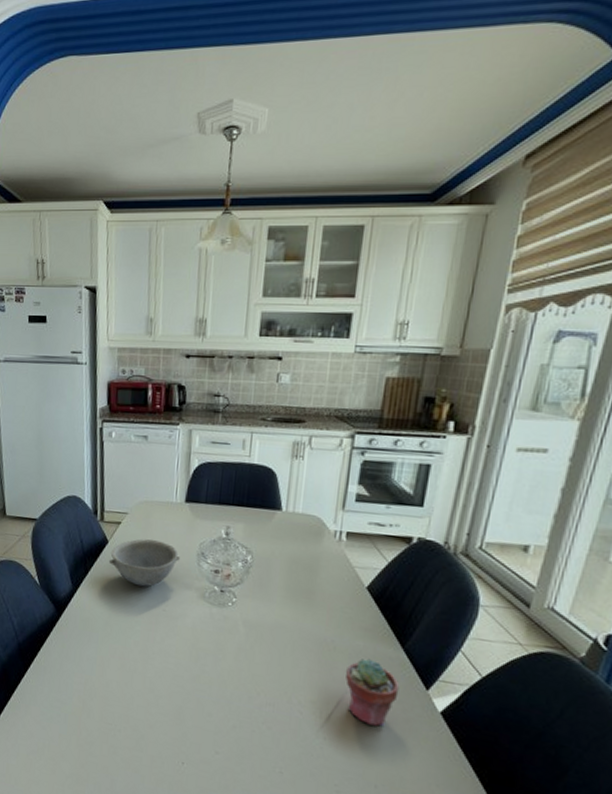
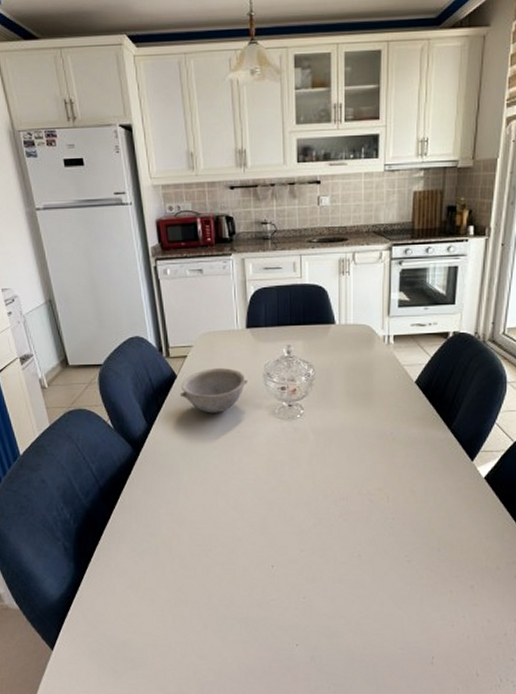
potted succulent: present [346,658,400,727] -> none [406,443,450,499]

